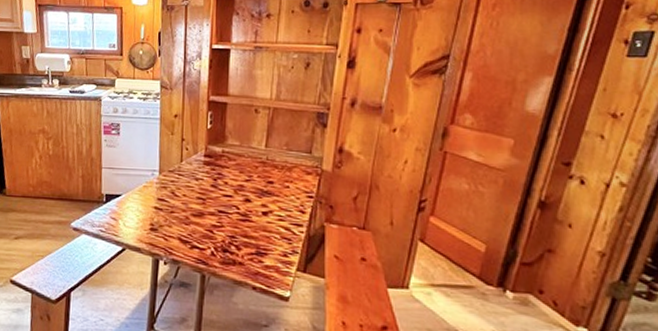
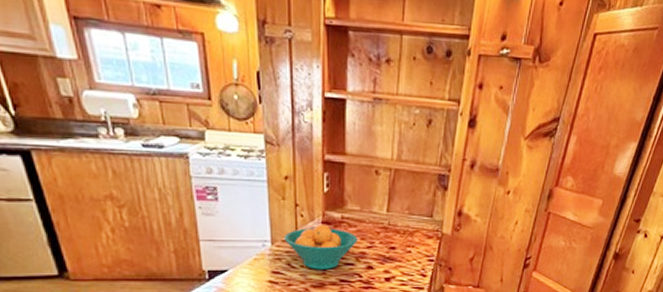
fruit bowl: none [170,157,237,200] -> present [283,224,358,270]

